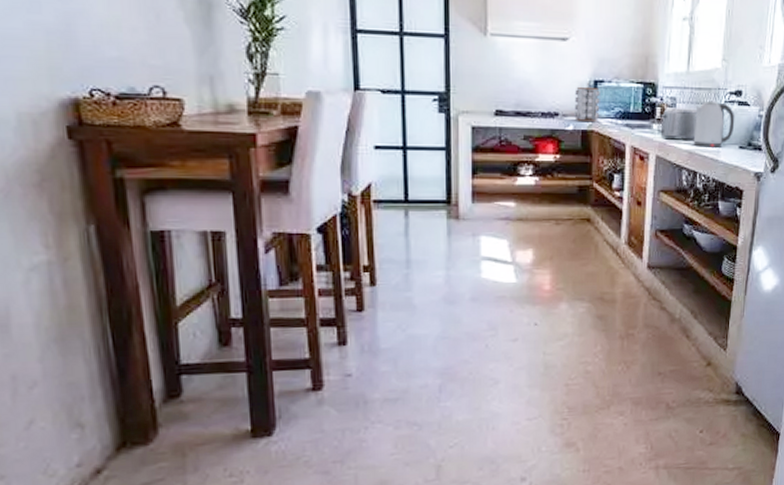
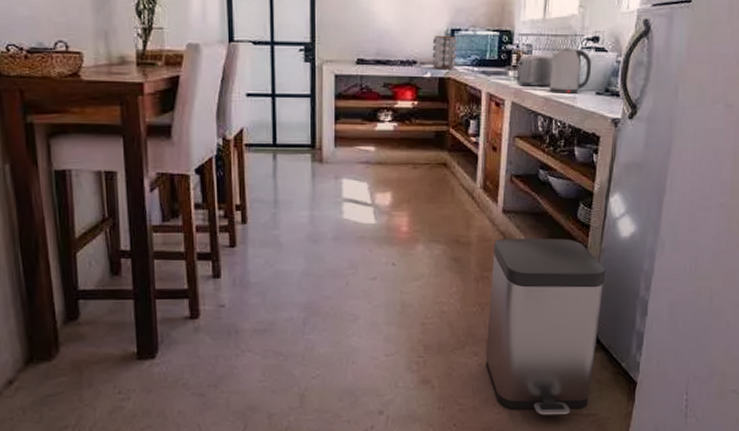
pedal bin: none [631,293,750,472] -> present [485,238,606,416]

